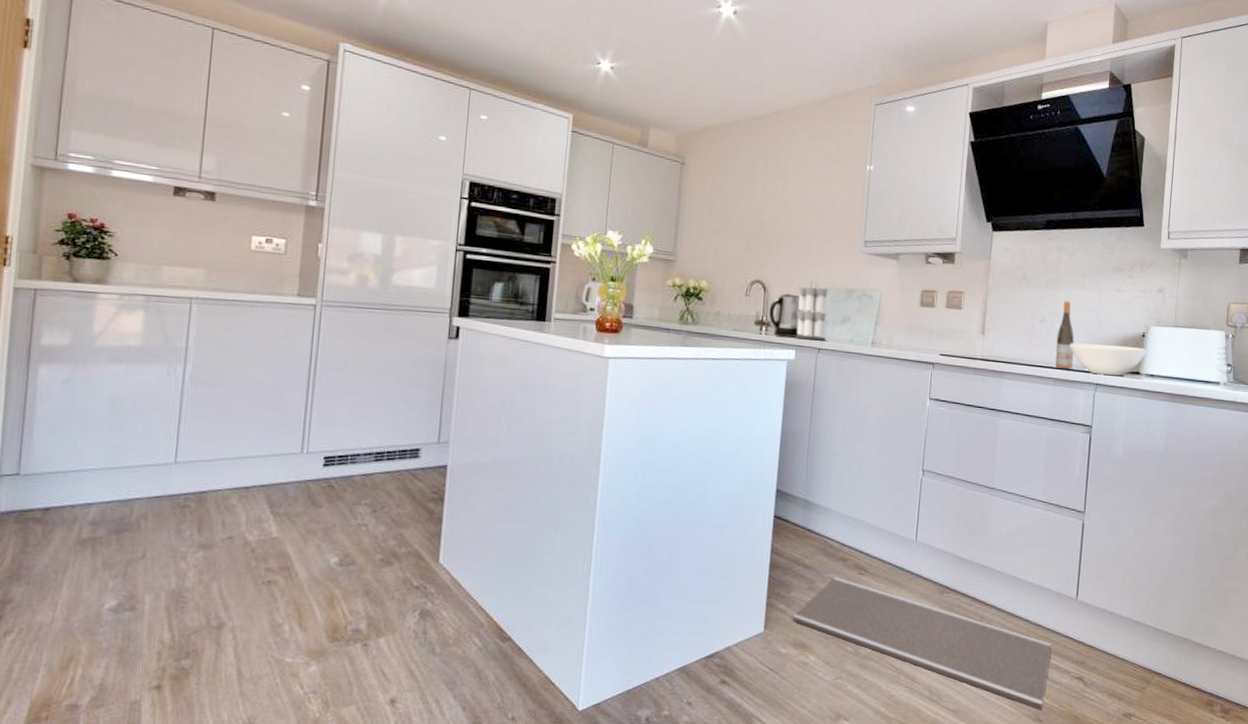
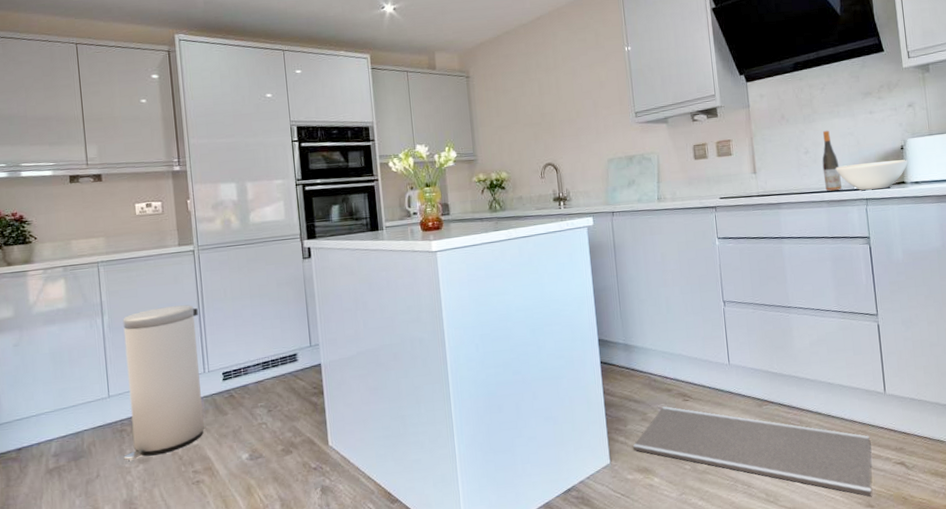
pedal bin: none [180,366,307,544] -> present [122,304,204,461]
kettle: present [768,293,804,338] -> none [563,169,597,208]
spice rack: present [794,279,828,342] -> none [585,153,617,208]

